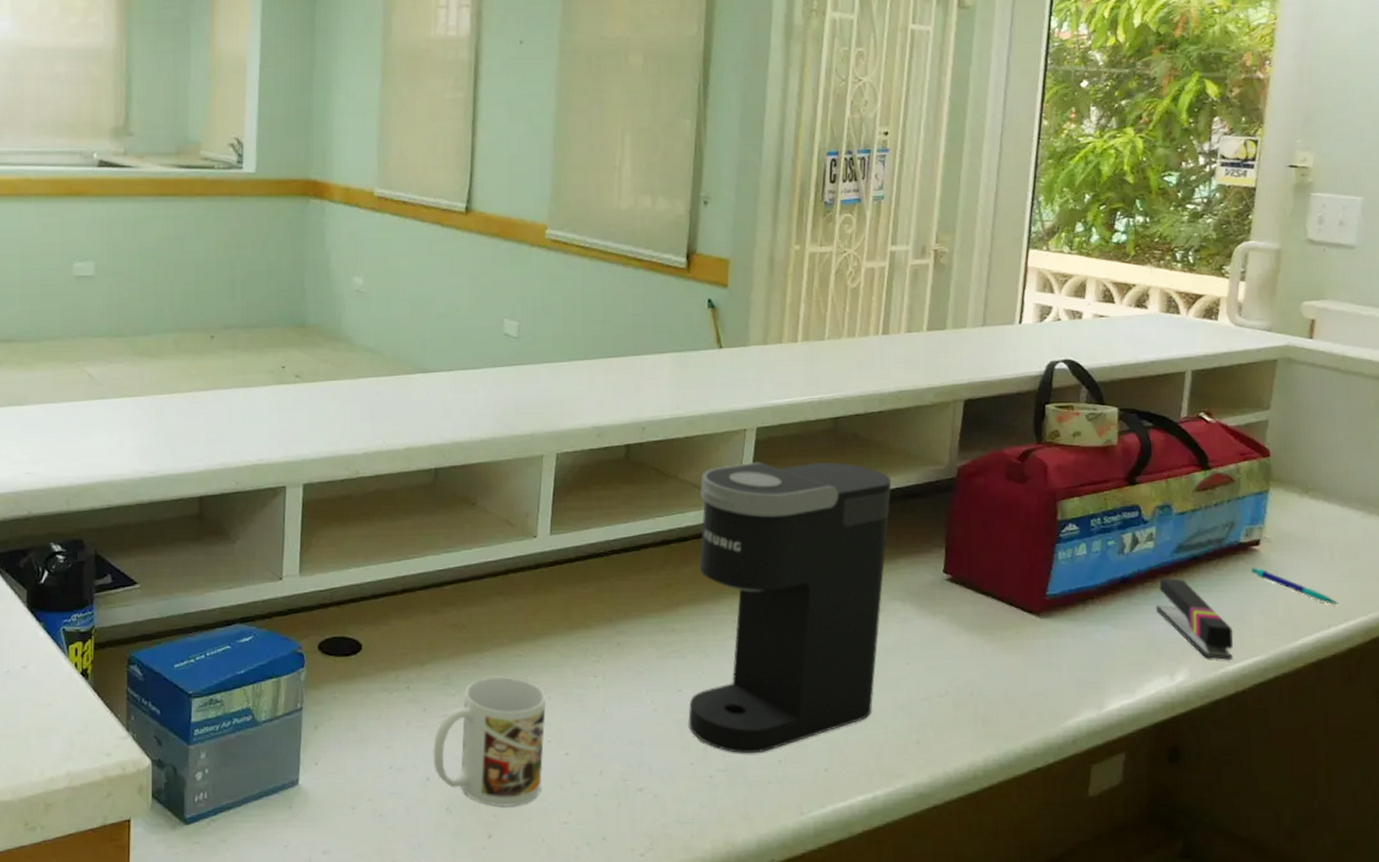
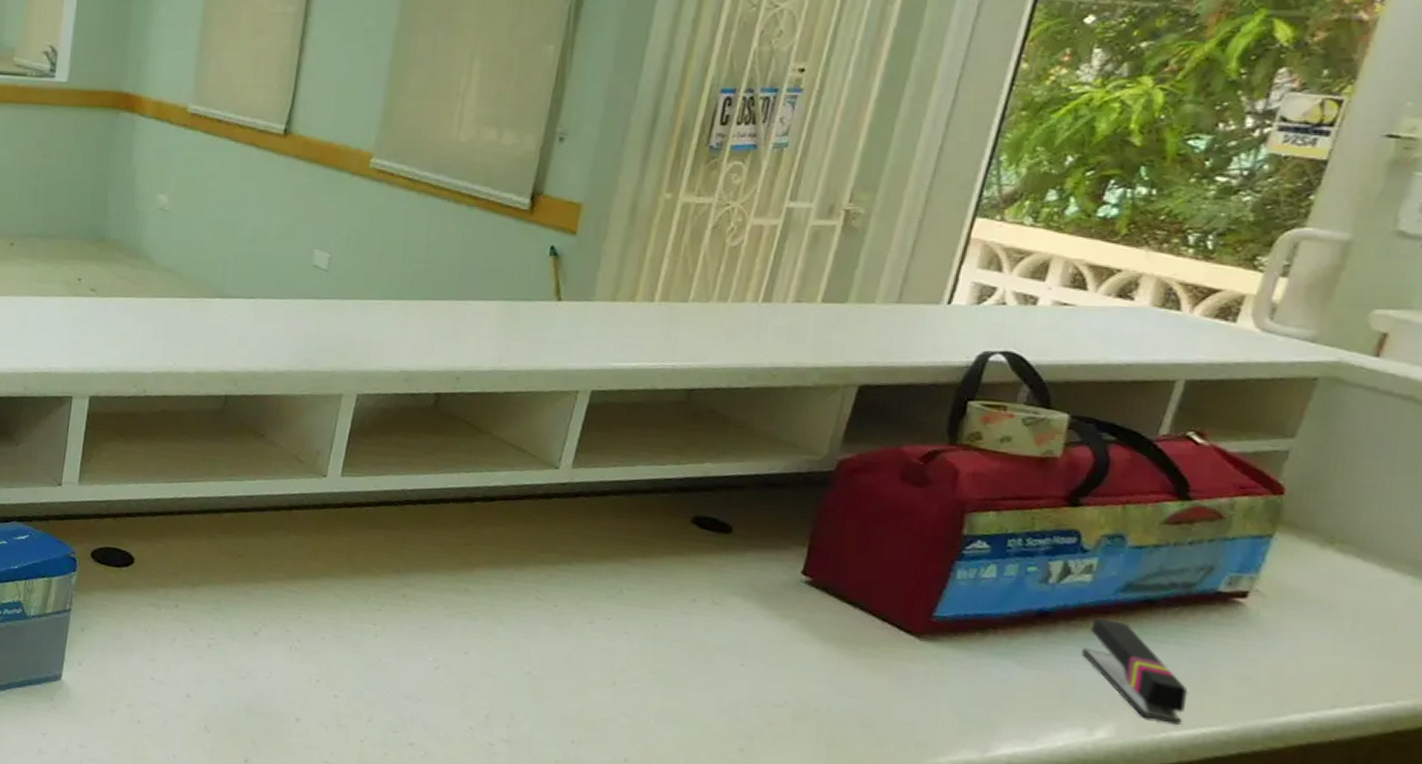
mug: present [433,676,546,808] -> none [195,608,319,738]
coffee maker: present [688,461,892,754] -> none [472,426,751,730]
pen: present [1251,567,1339,605] -> none [1228,622,1354,683]

